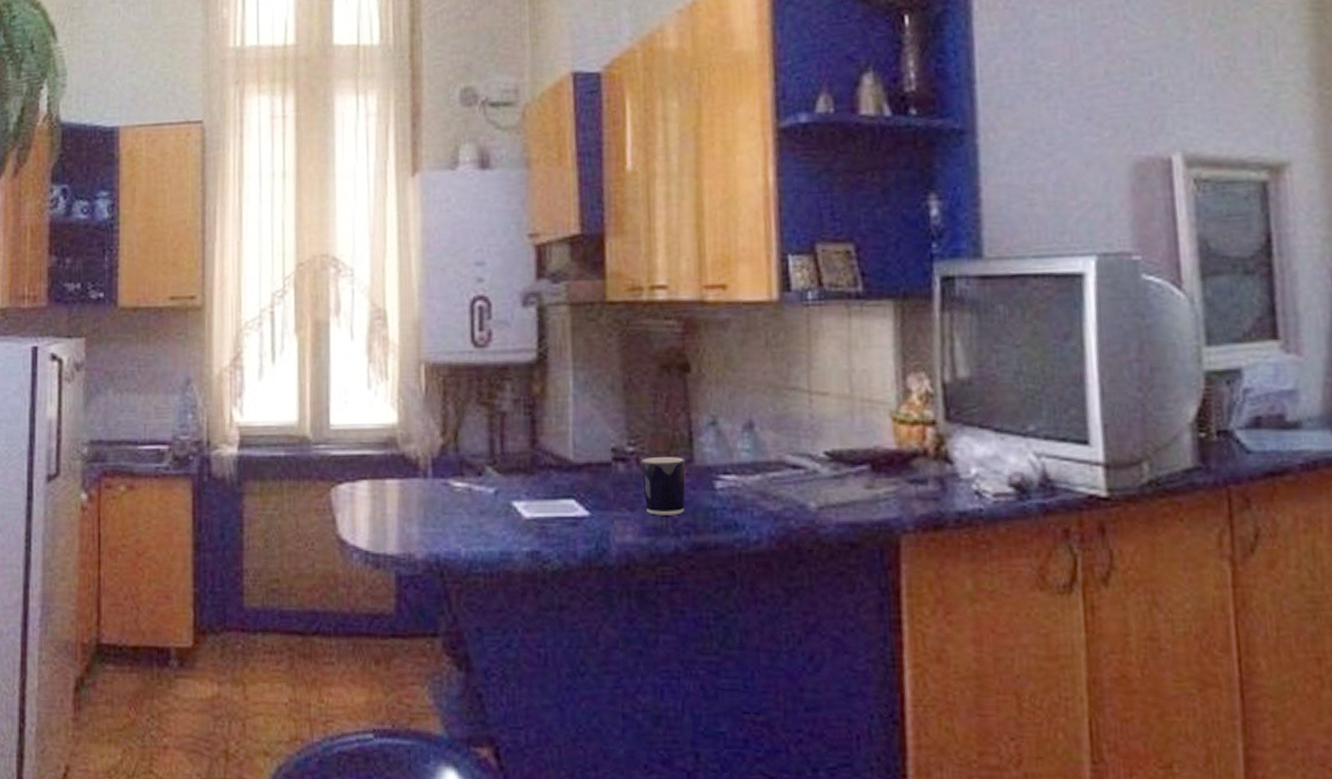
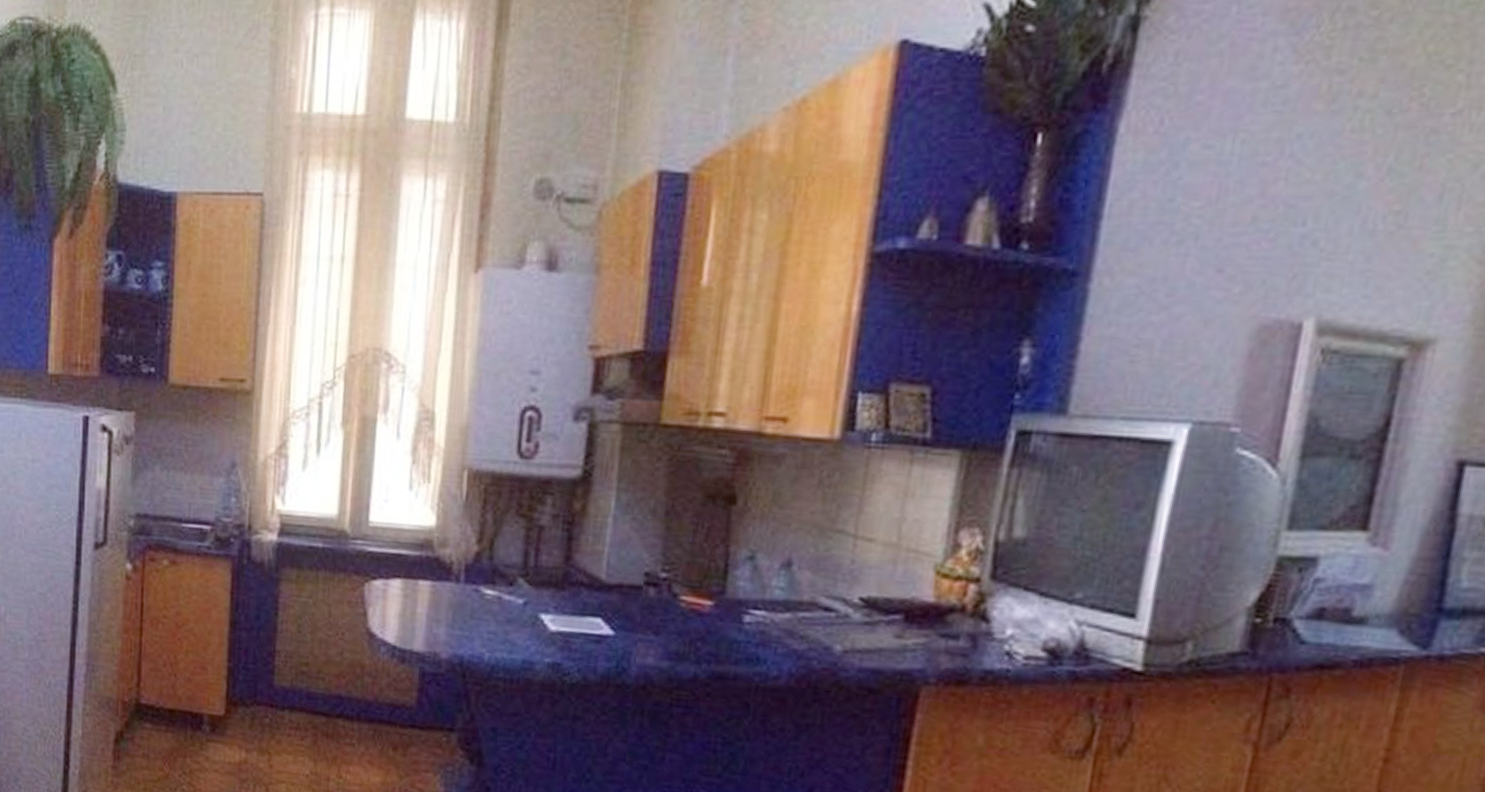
mug: present [640,456,686,516] -> none [670,584,718,644]

